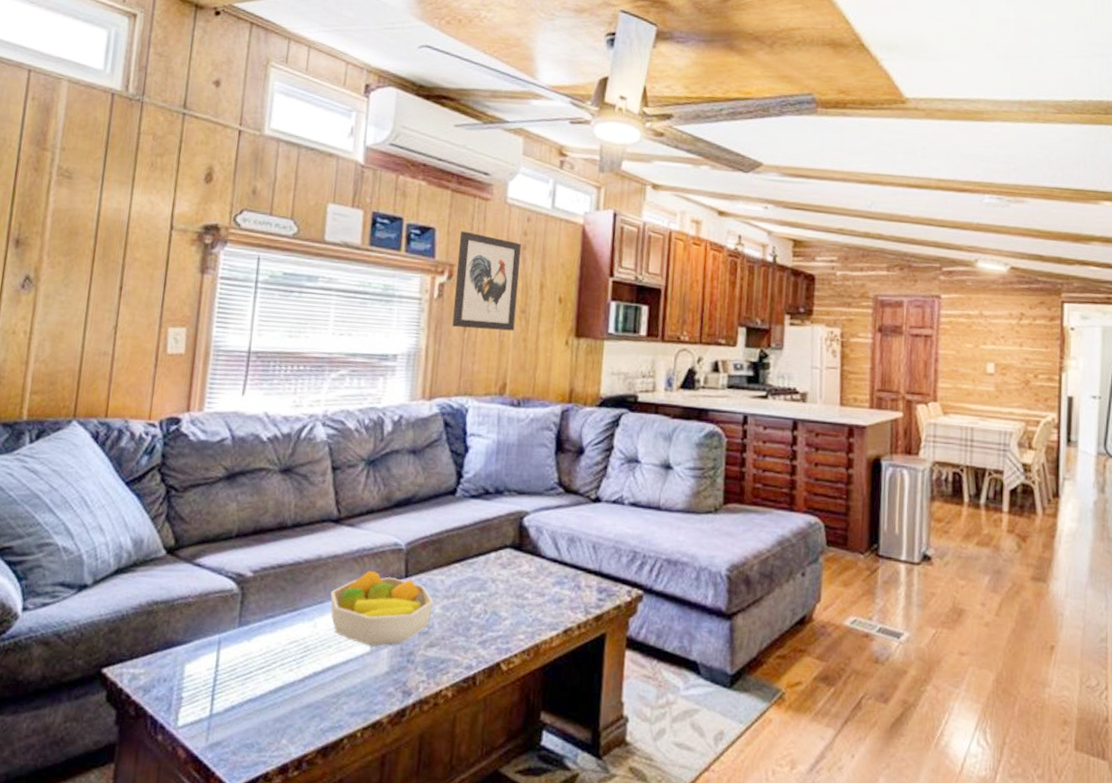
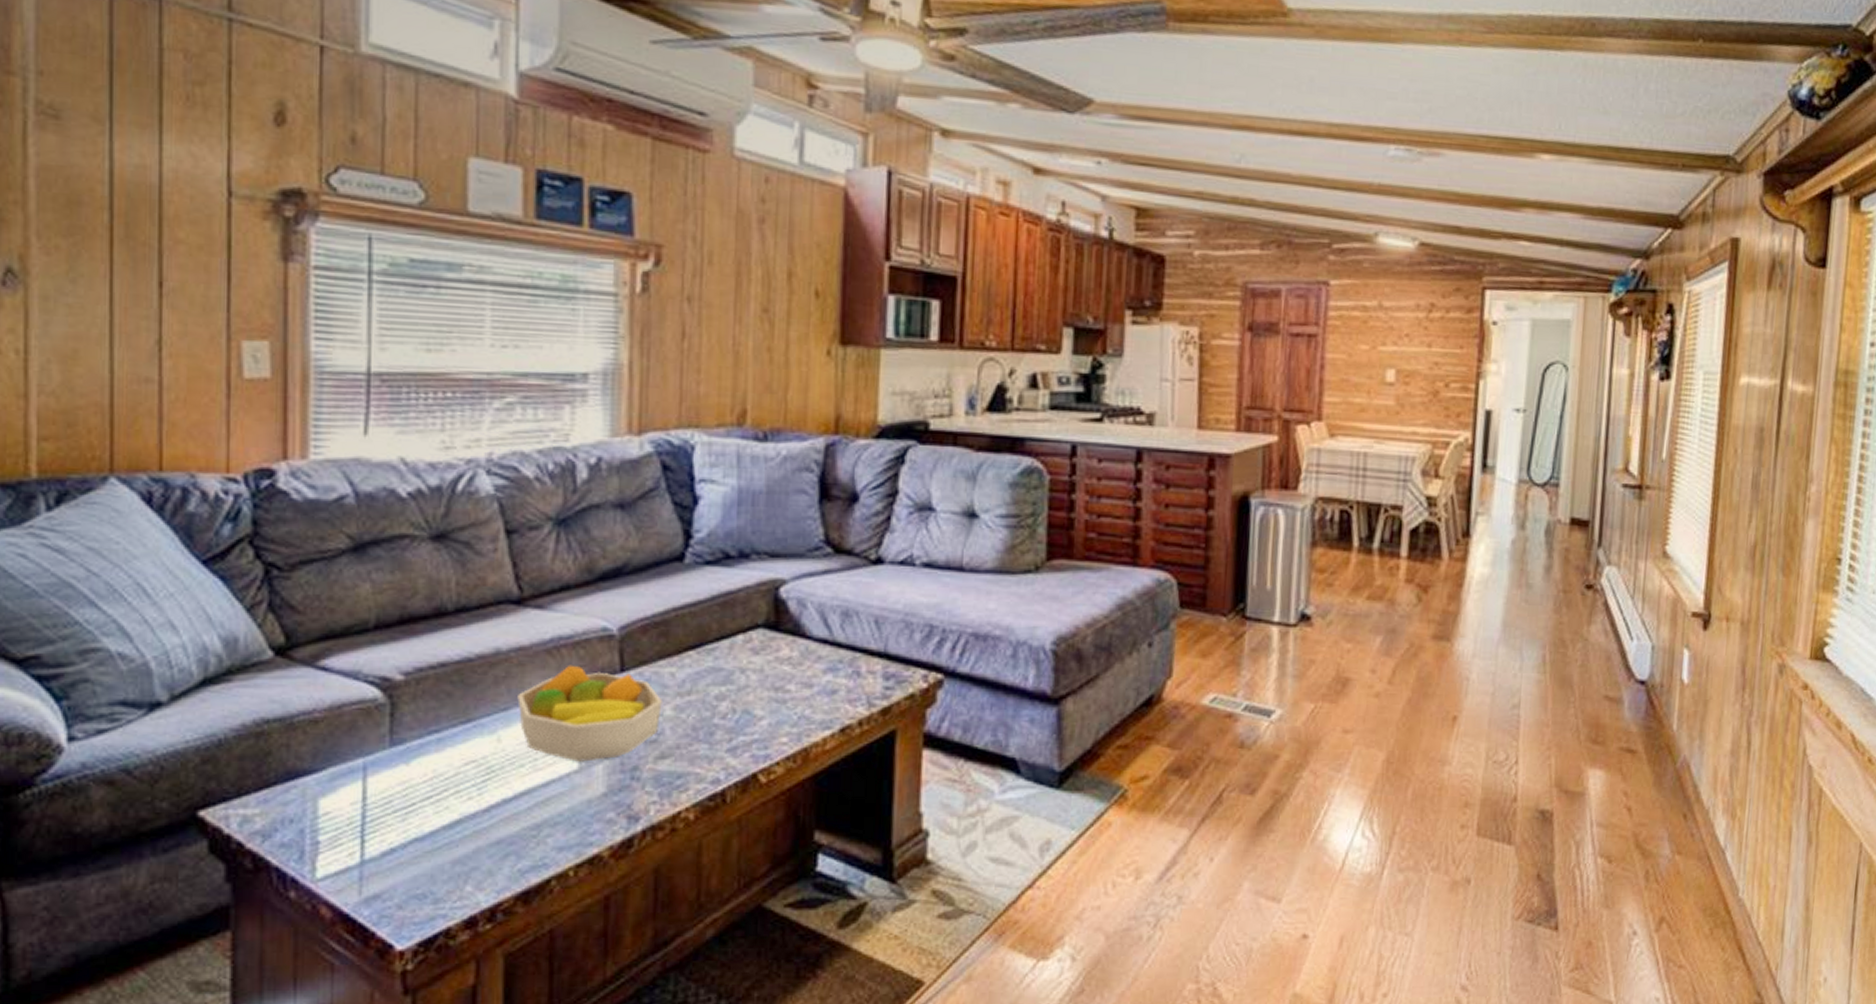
wall art: present [452,231,521,331] -> none [665,197,758,338]

